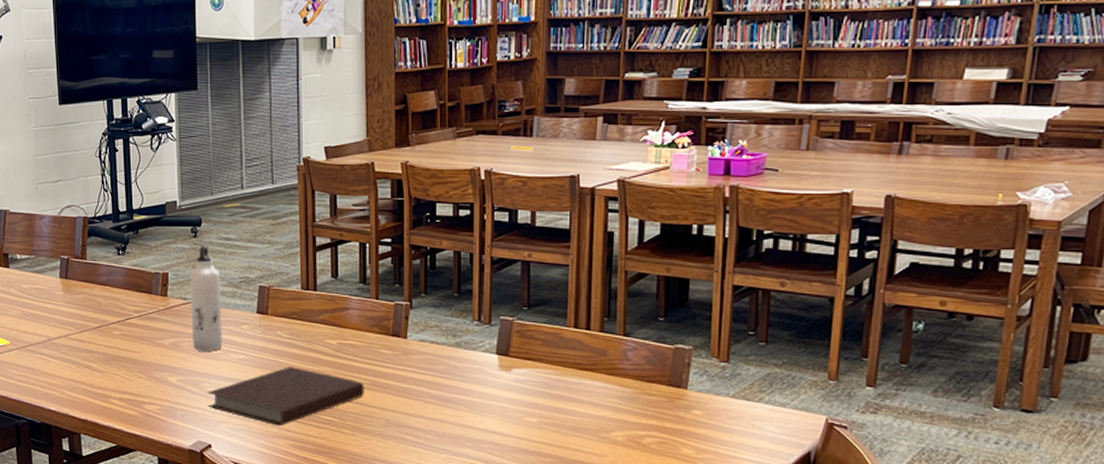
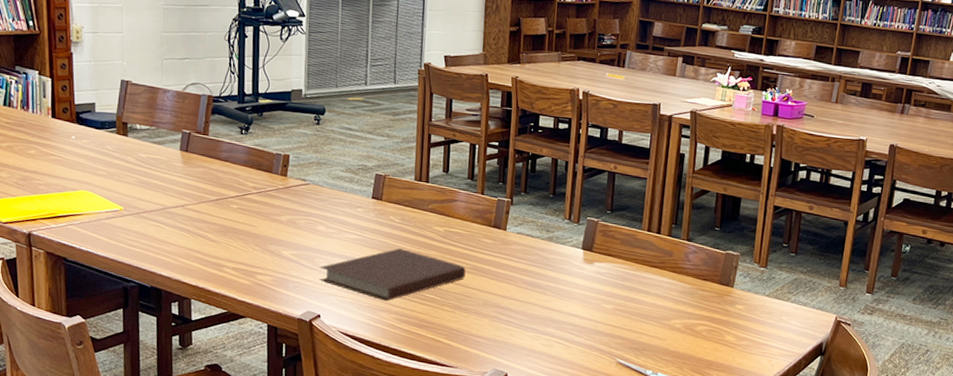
water bottle: present [190,245,222,351] -> none [308,132,340,230]

